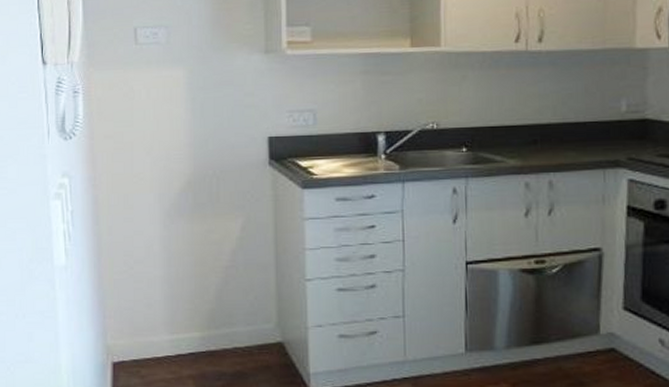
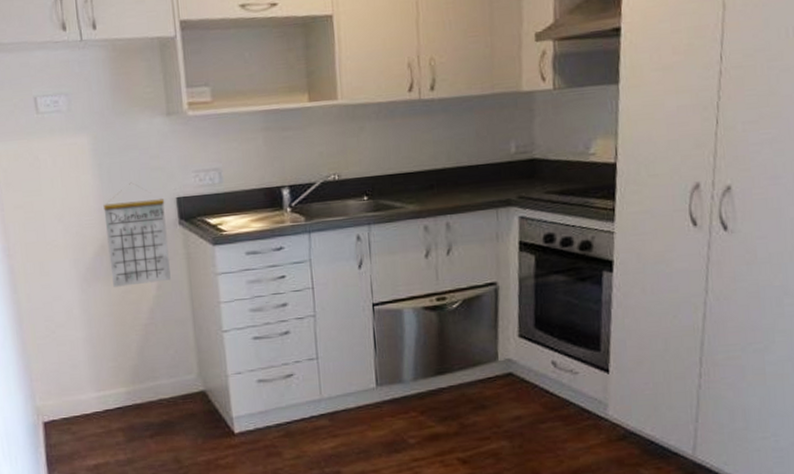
calendar: none [193,118,256,225] -> present [103,182,171,287]

